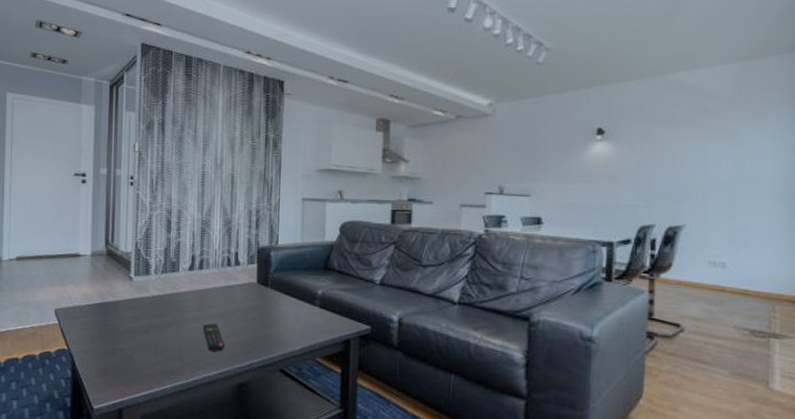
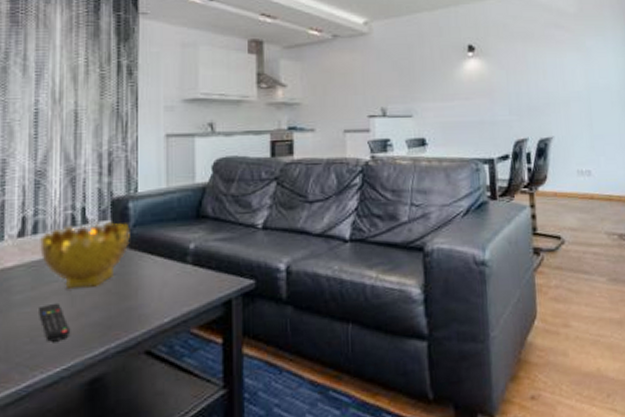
decorative bowl: none [204,265,271,315] -> present [40,222,130,289]

